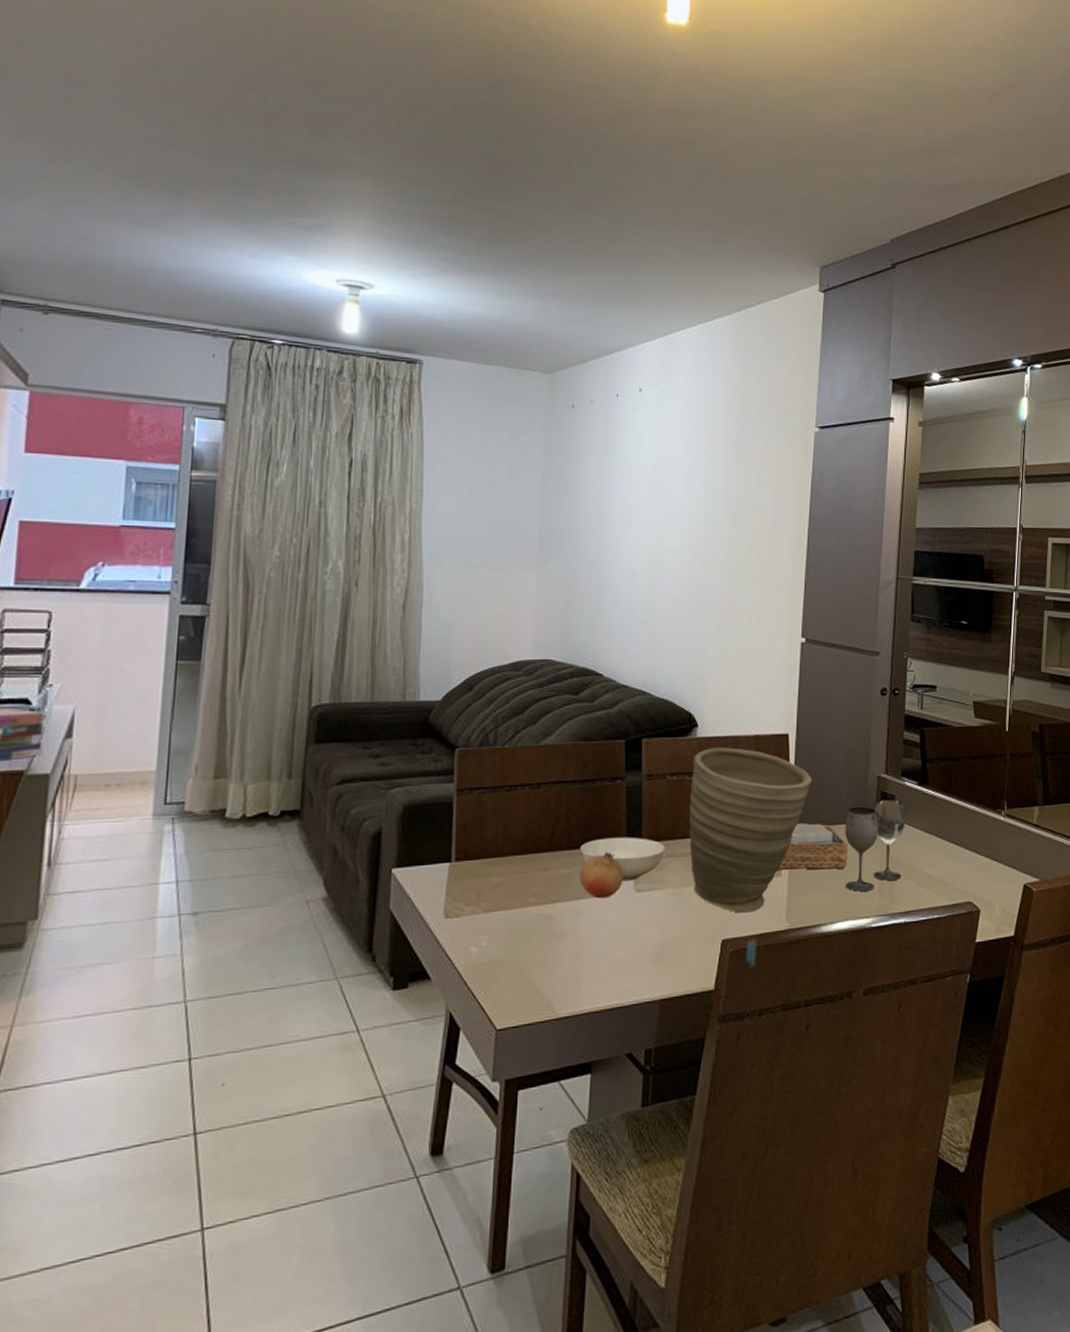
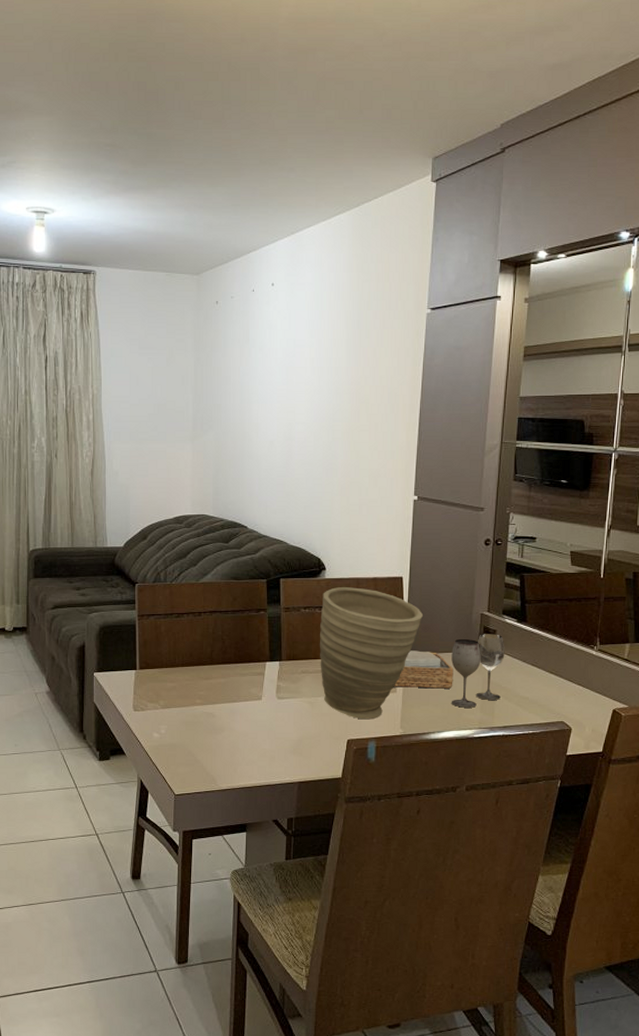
bowl: present [579,837,665,882] -> none [233,656,301,691]
fruit: present [579,852,624,899] -> none [233,667,268,703]

